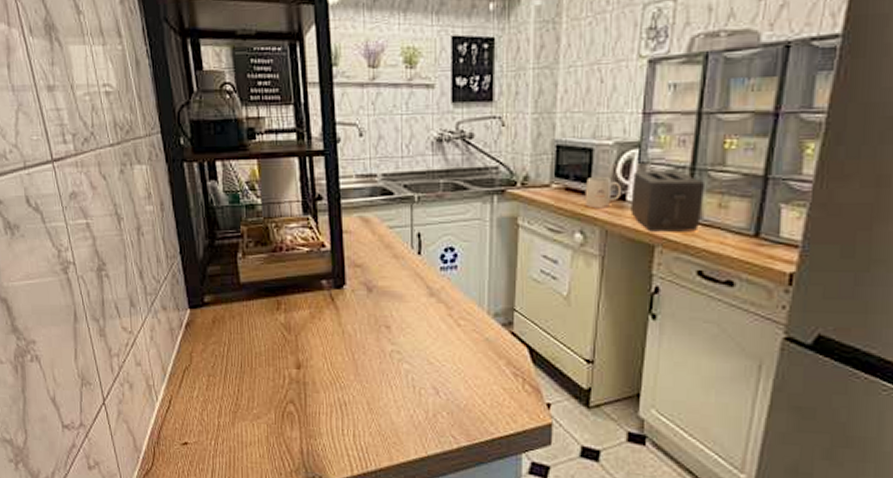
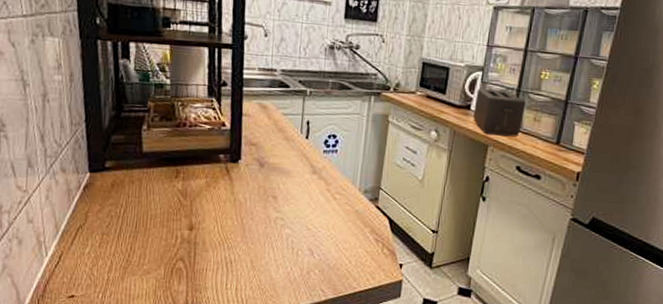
mug: present [584,177,622,209] -> none [440,89,468,114]

